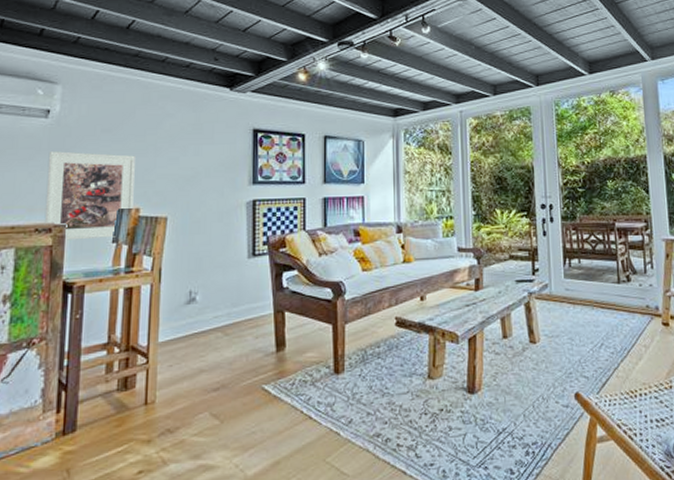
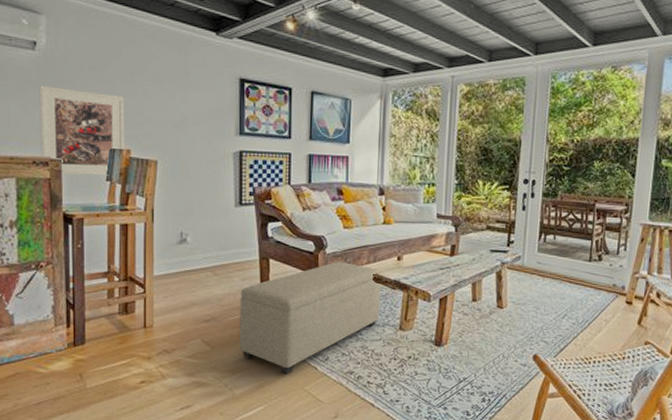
ottoman: none [252,308,405,446] -> present [239,262,381,375]

